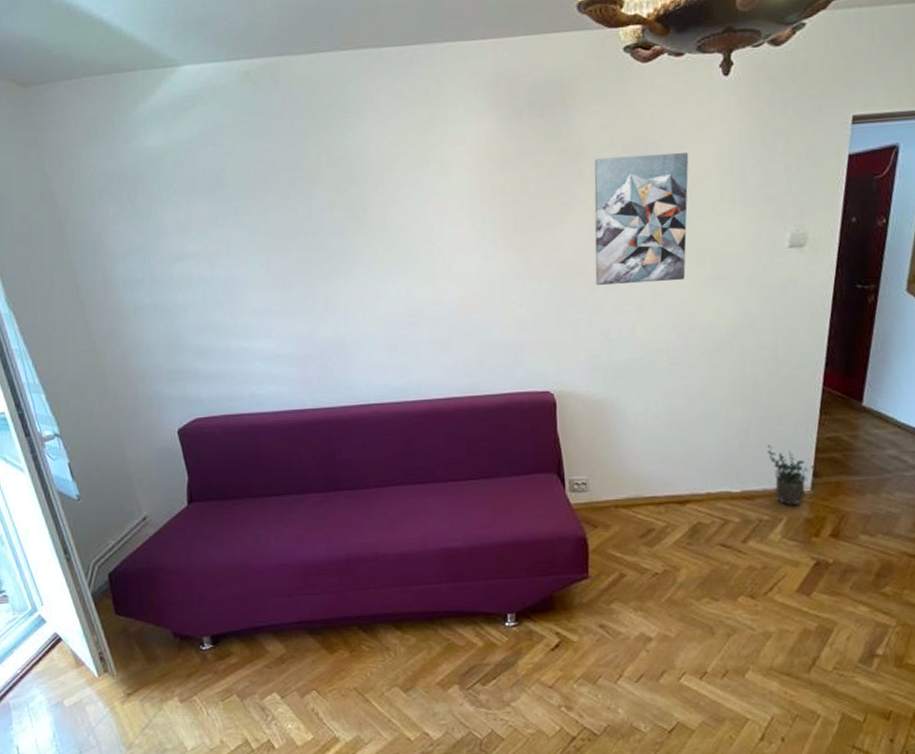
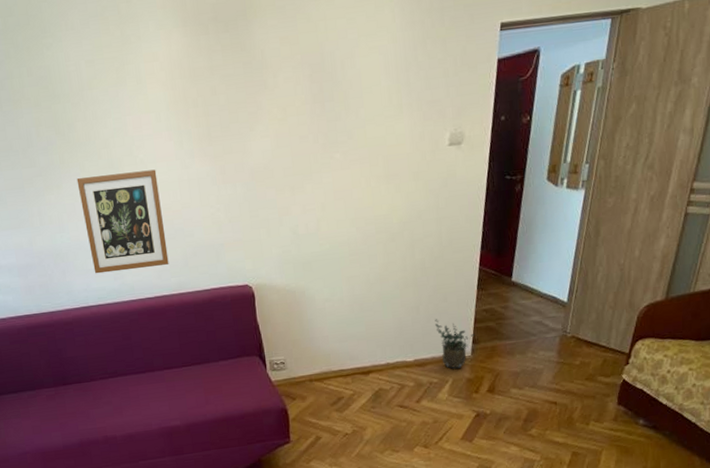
wall art: none [368,259,462,369] -> present [76,169,169,274]
wall art: present [594,152,689,286] -> none [276,62,361,188]

